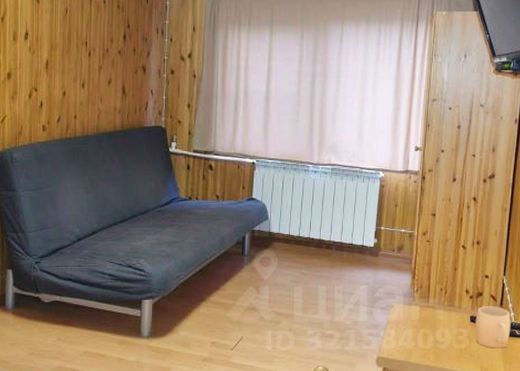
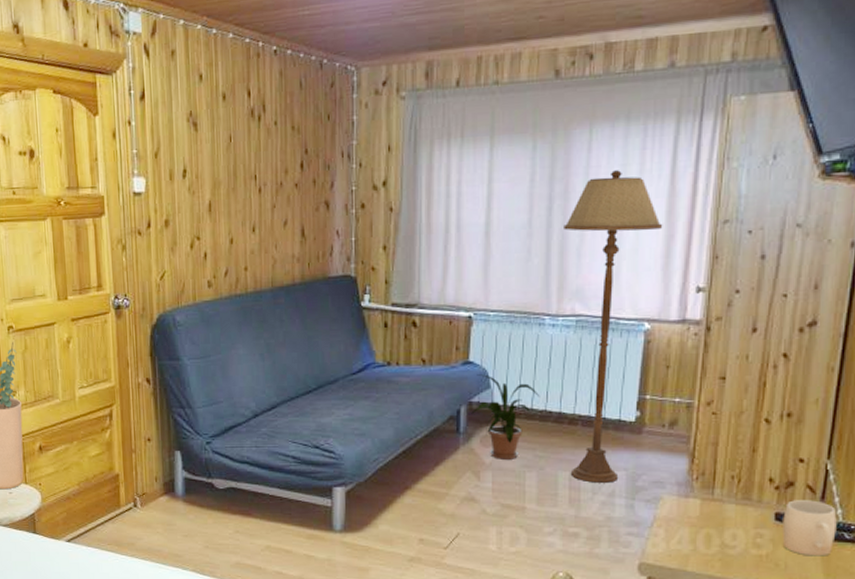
house plant: none [253,208,306,276] -> present [471,374,540,459]
floor lamp: none [323,58,392,295] -> present [564,170,663,483]

